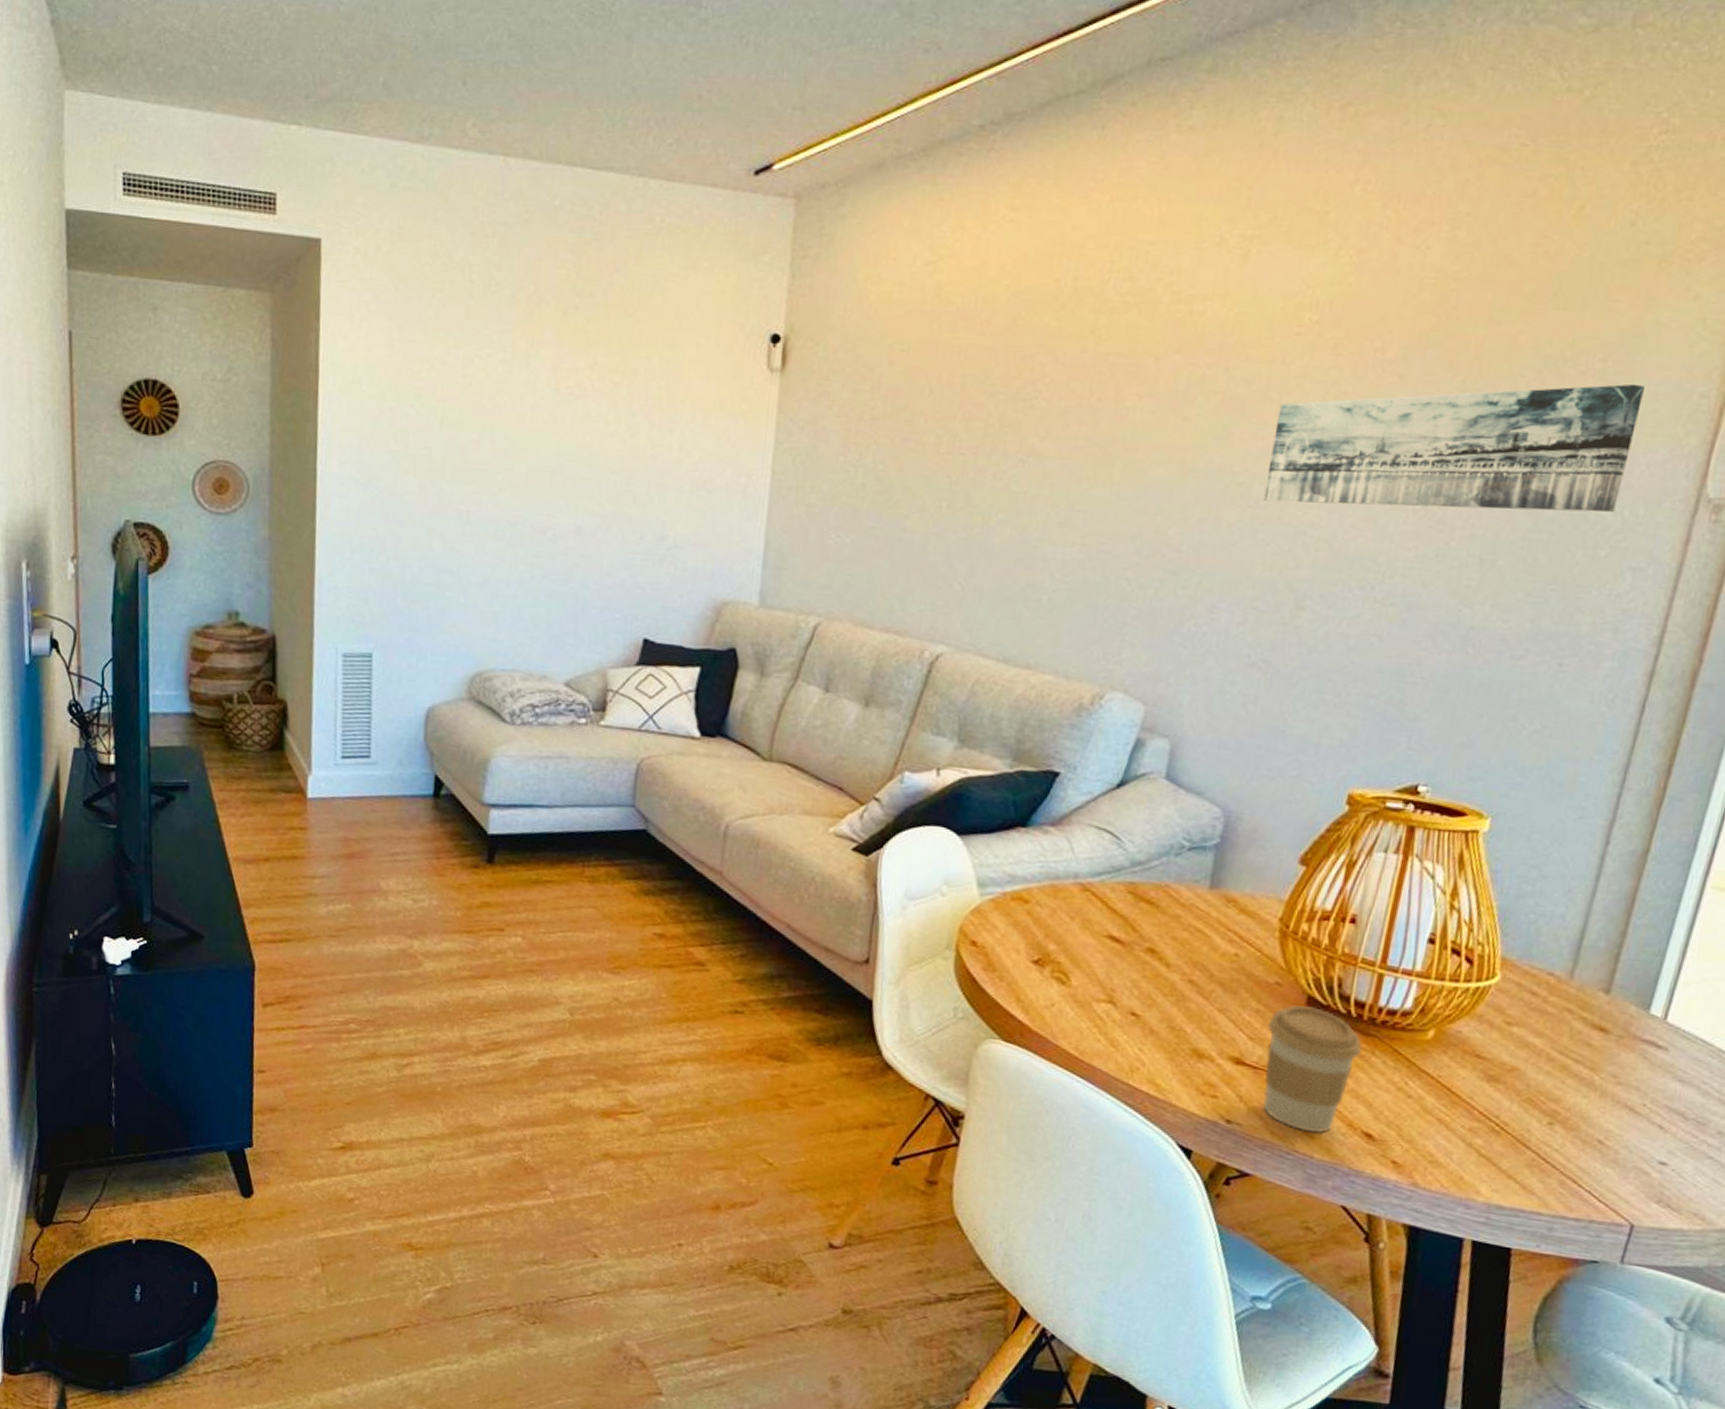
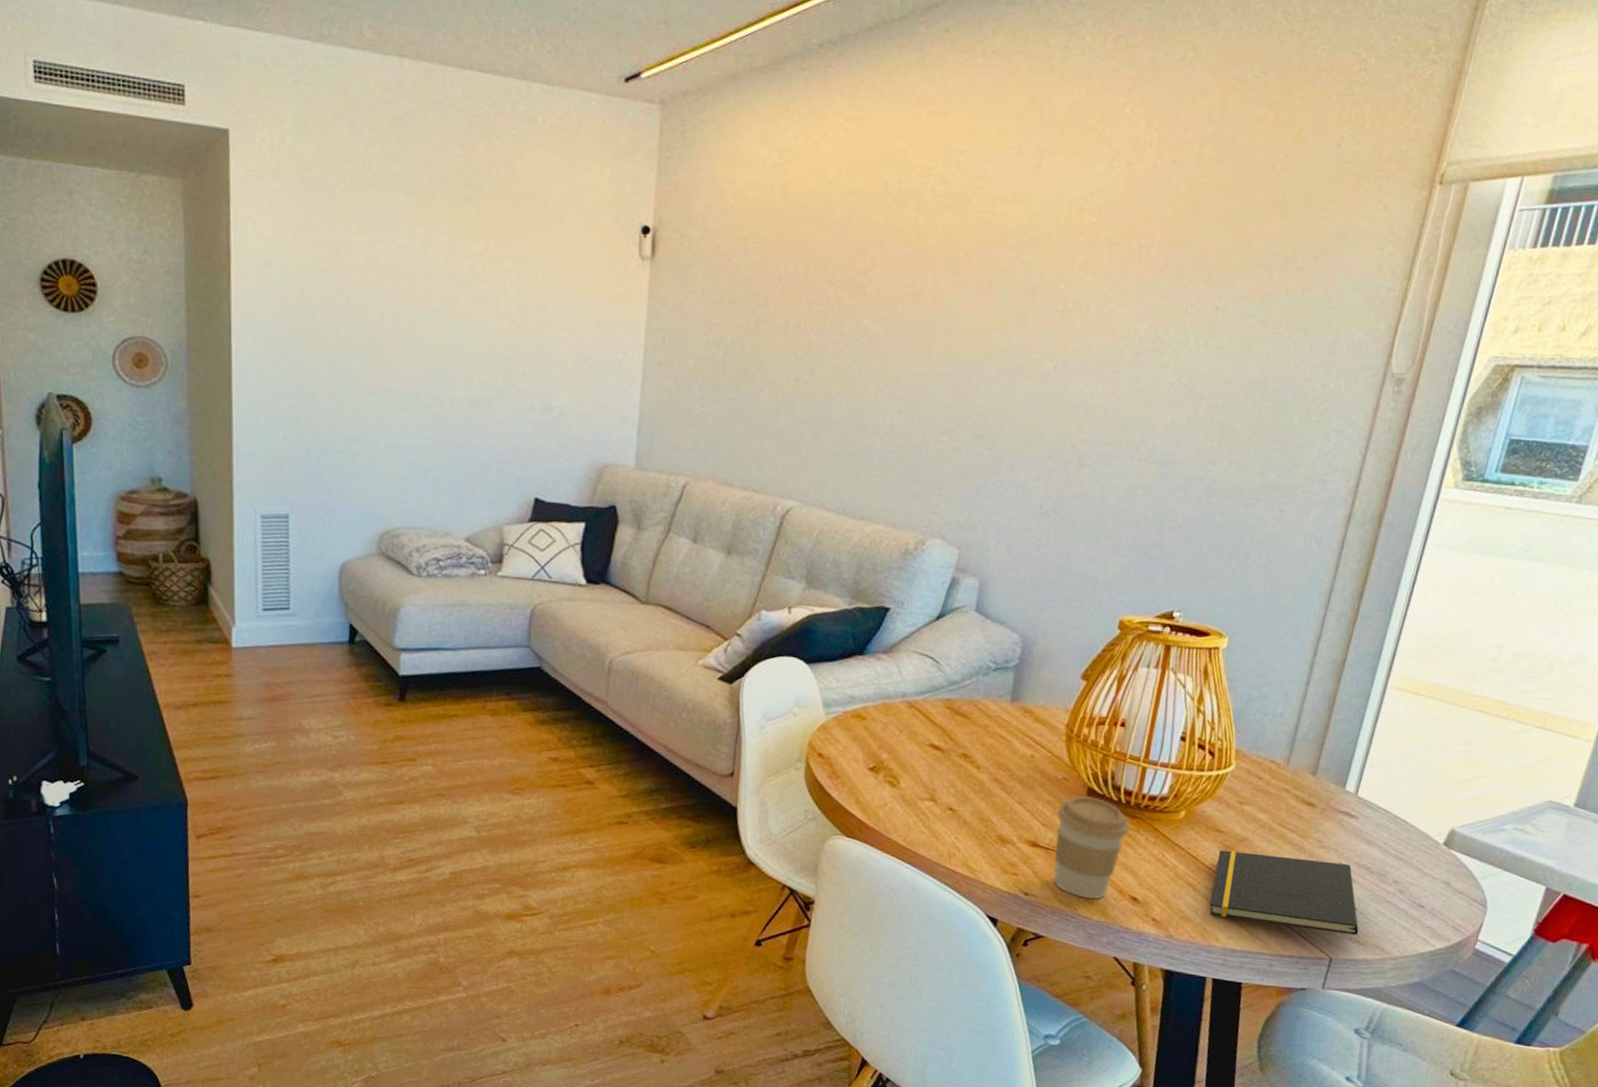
wall art: present [1263,383,1645,513] -> none [1053,278,1346,385]
notepad: none [1467,1080,1671,1198] -> present [1209,850,1359,935]

